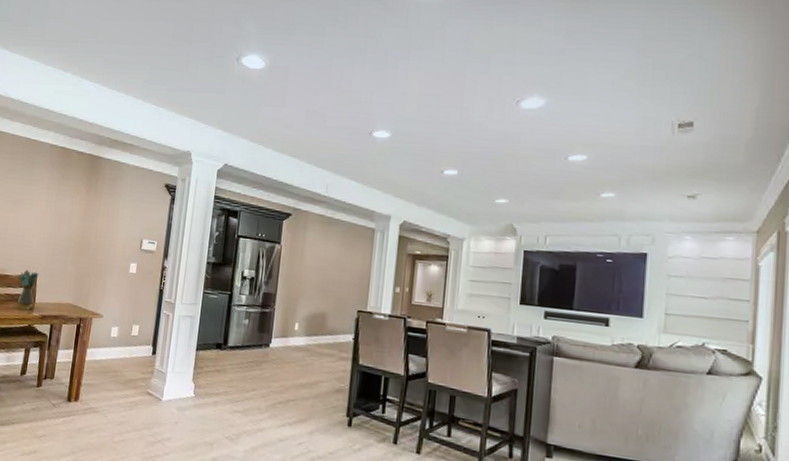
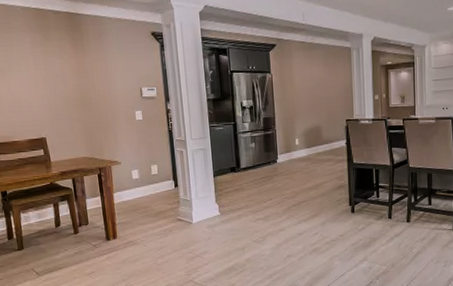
vase: present [17,269,39,311] -> none [27,133,50,172]

